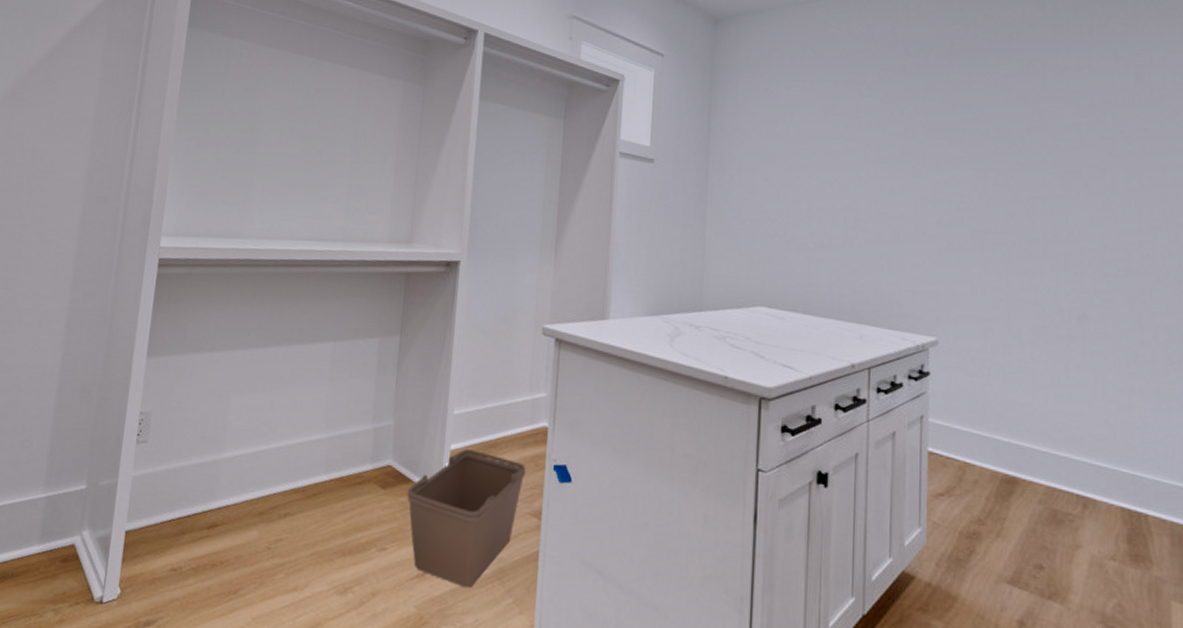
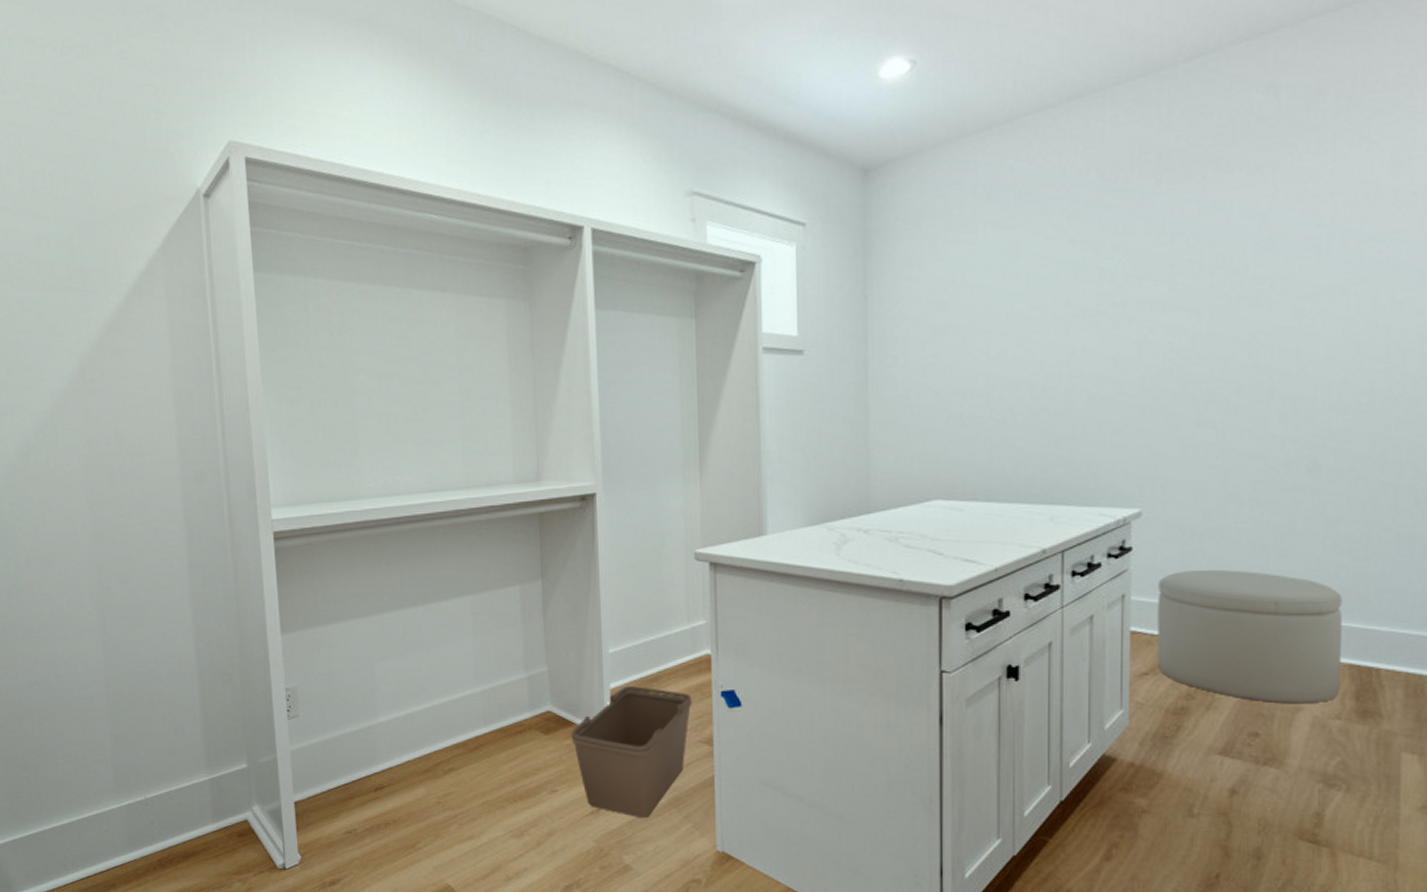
ottoman: none [951,400,1114,542] -> present [1157,570,1343,704]

